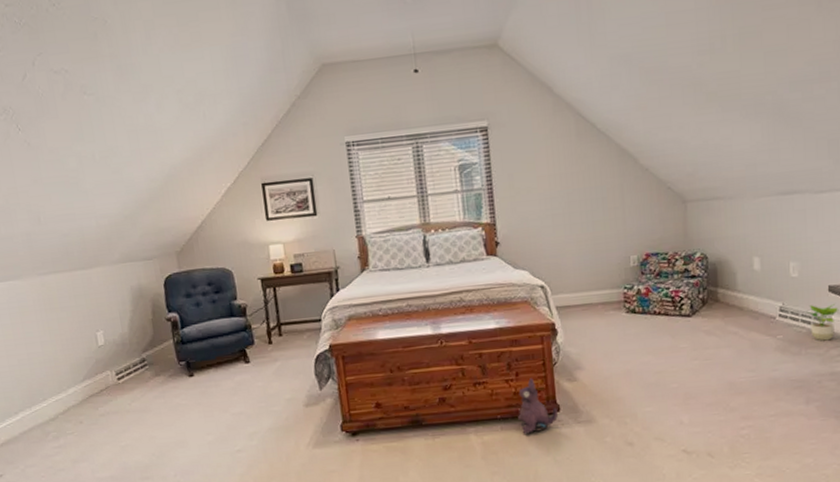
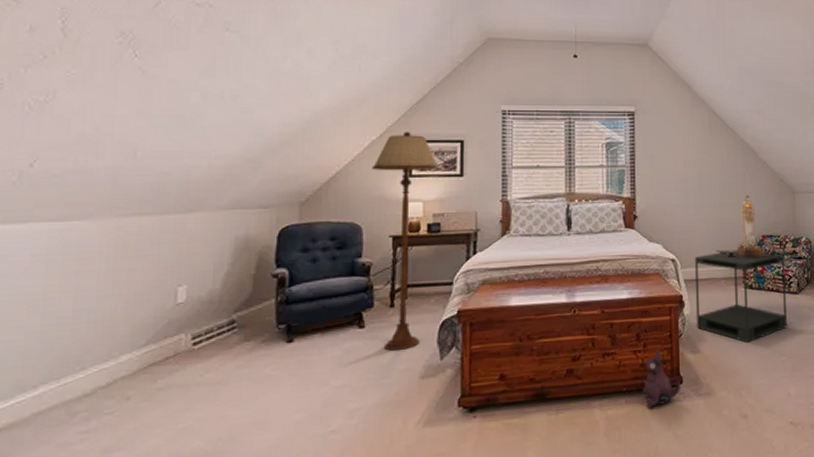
floor lamp: none [231,174,300,383] -> present [371,131,440,351]
side table: none [567,271,678,370] -> present [695,250,787,343]
table lamp: none [590,209,649,282] -> present [716,195,764,259]

